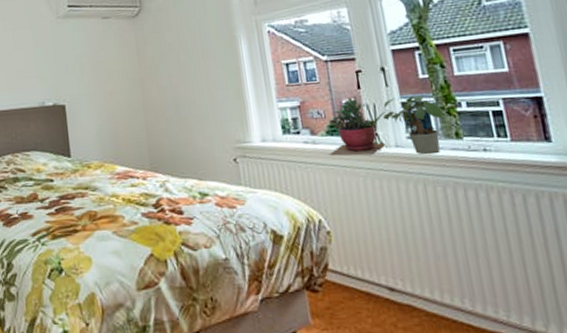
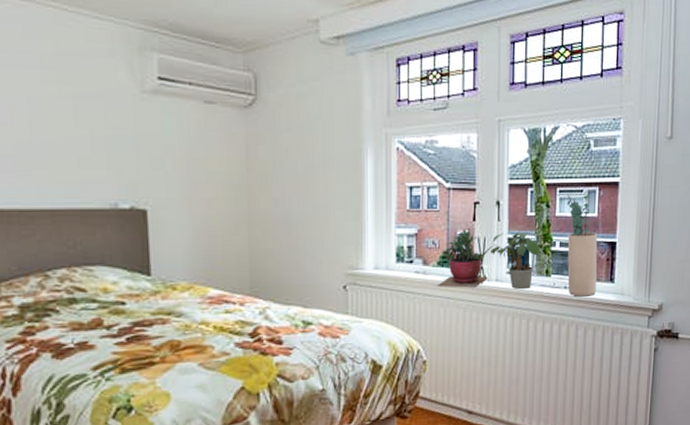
vase: none [464,45,529,160] -> present [567,190,598,297]

